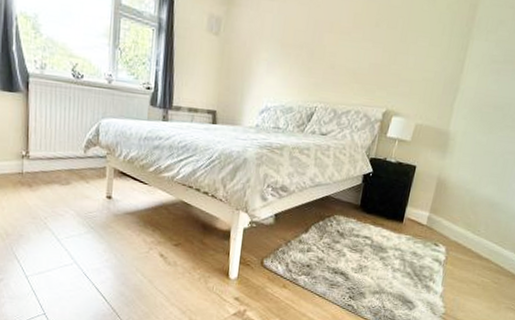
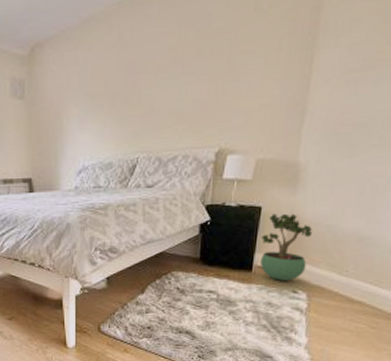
potted plant: none [410,173,455,235] -> present [260,213,312,281]

